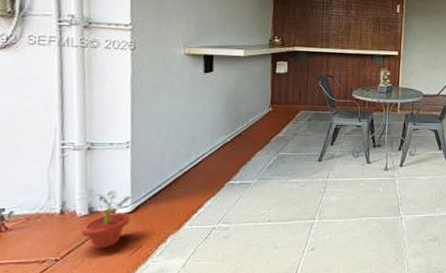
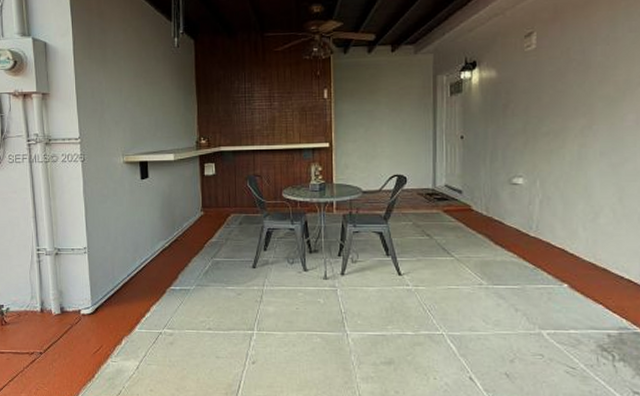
potted plant: present [82,190,131,249] -> none [57,292,92,346]

